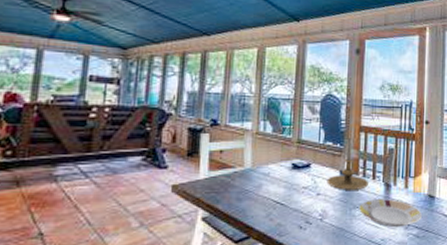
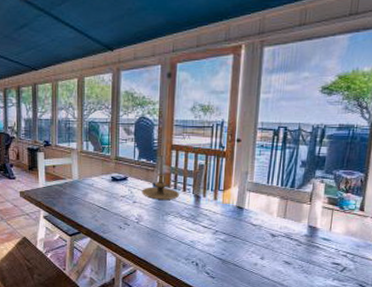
plate: present [359,199,422,227] -> none [171,208,230,231]

